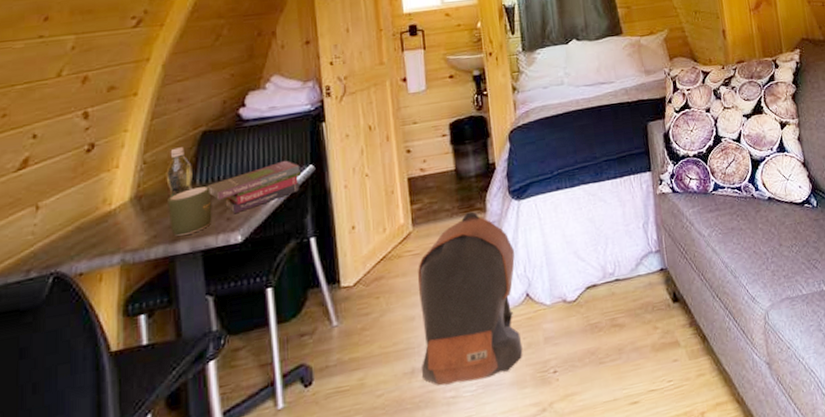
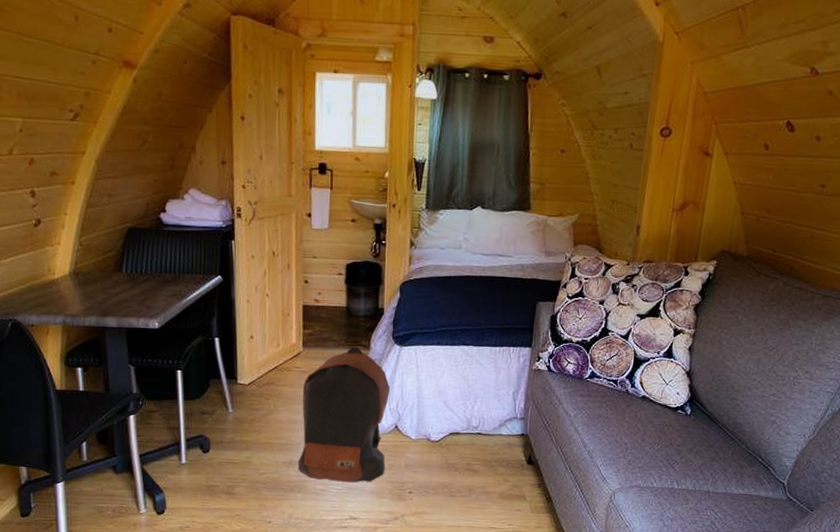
bottle: present [166,147,194,199] -> none [98,237,121,280]
mug: present [168,186,212,237] -> none [99,275,135,313]
books: present [207,160,301,214] -> none [132,267,210,304]

